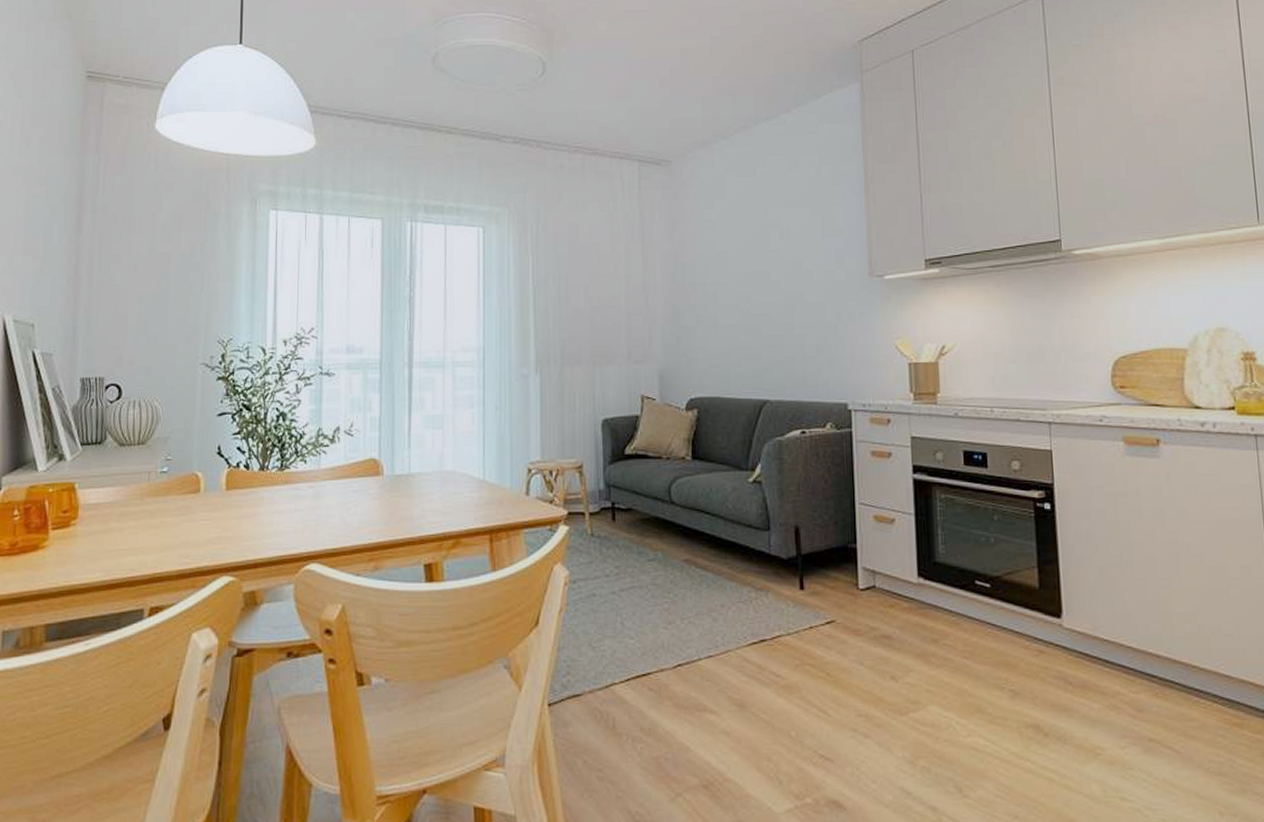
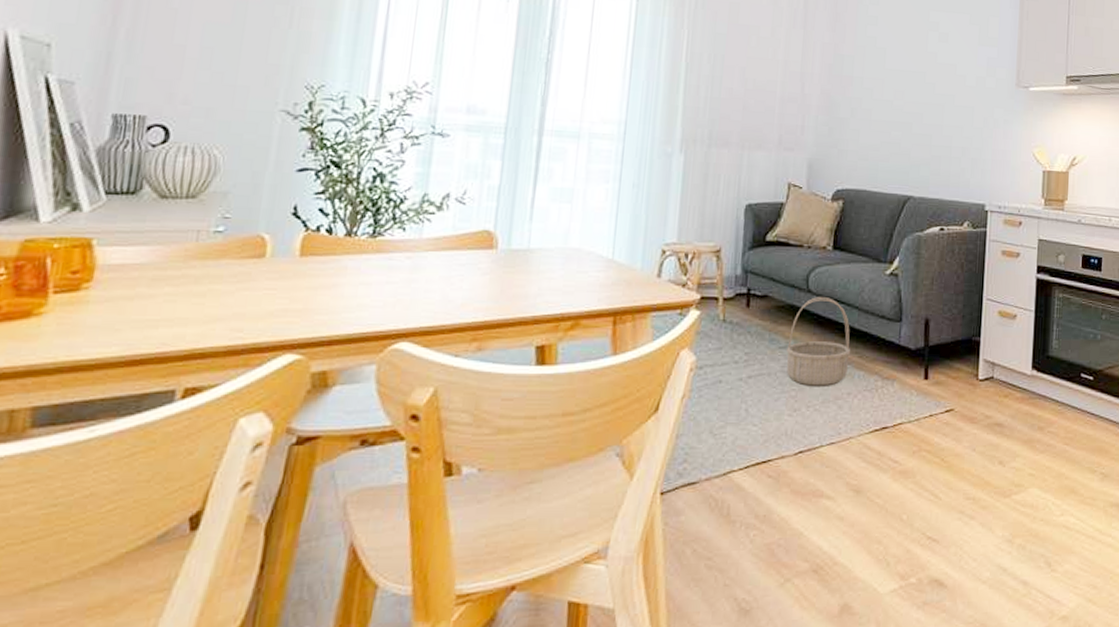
basket: none [654,508,721,600] -> present [786,297,851,388]

